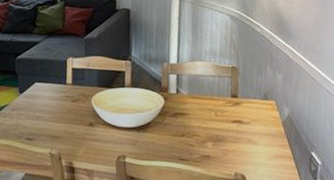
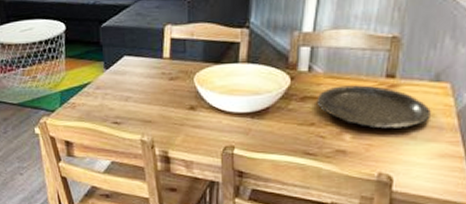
plate: none [184,103,265,137] -> present [316,85,431,129]

